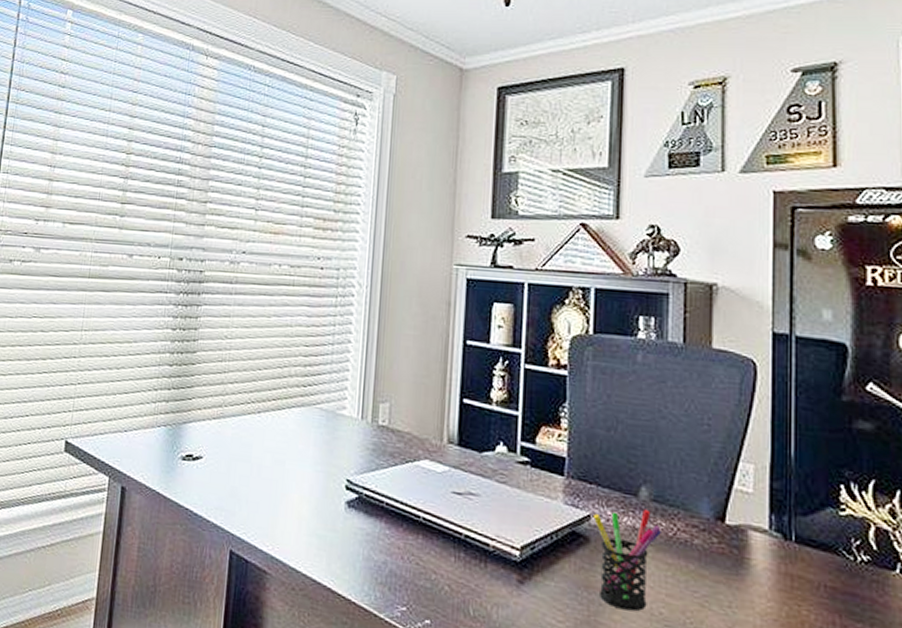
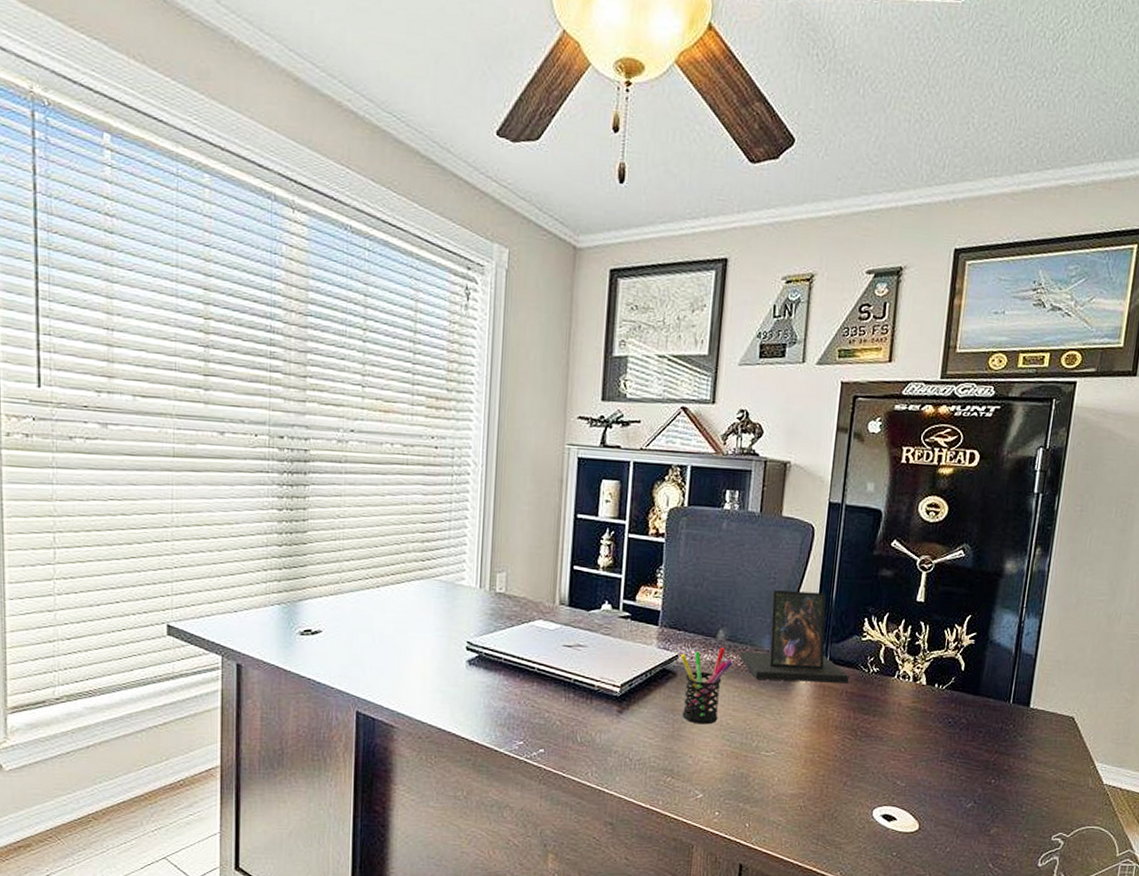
photo frame: none [670,440,827,574] -> present [740,590,849,684]

